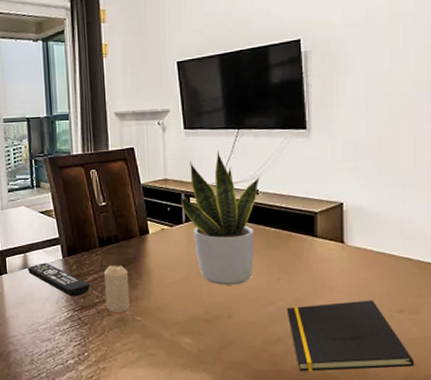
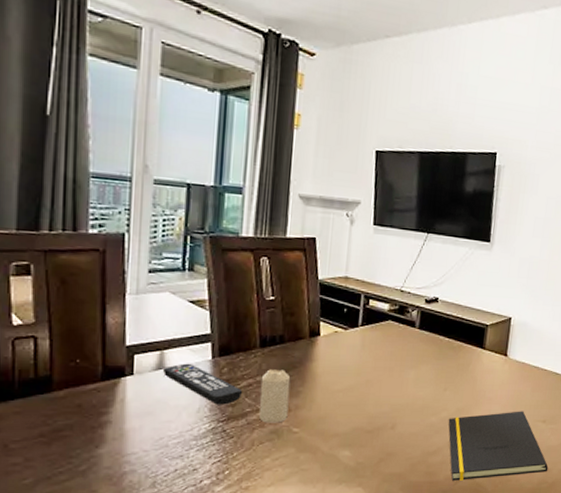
potted plant: present [181,150,261,285] -> none [359,252,443,395]

